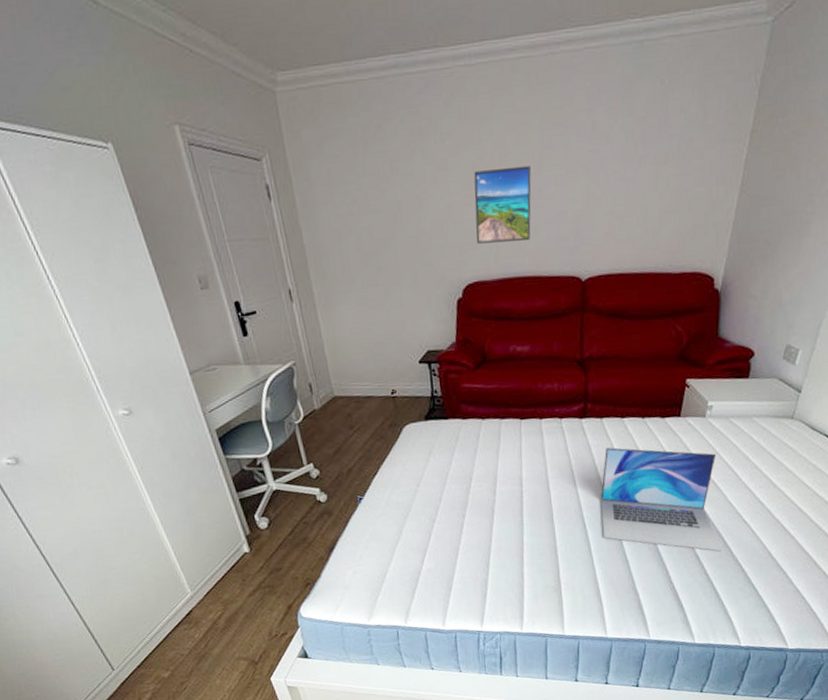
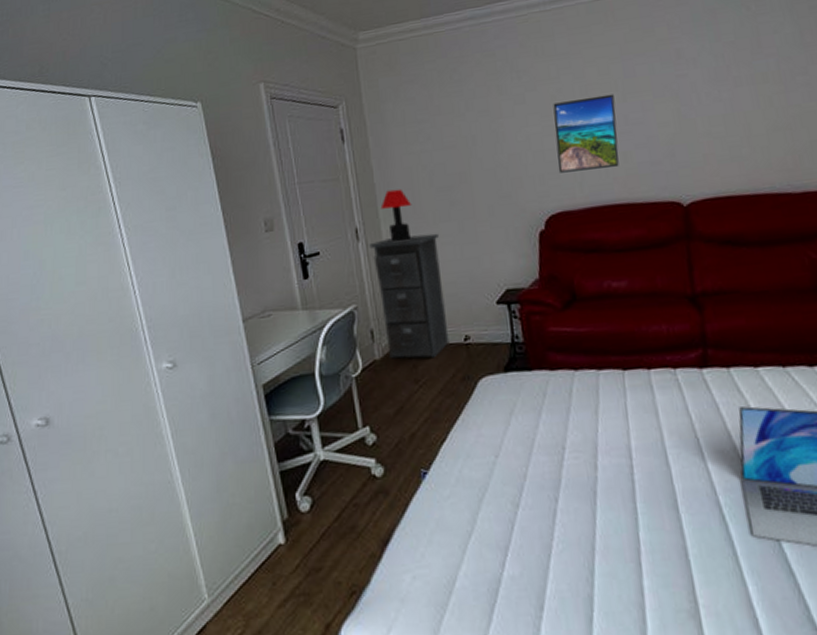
filing cabinet: none [303,297,379,409] -> present [369,233,450,359]
table lamp: none [311,251,342,304] -> present [380,188,412,242]

